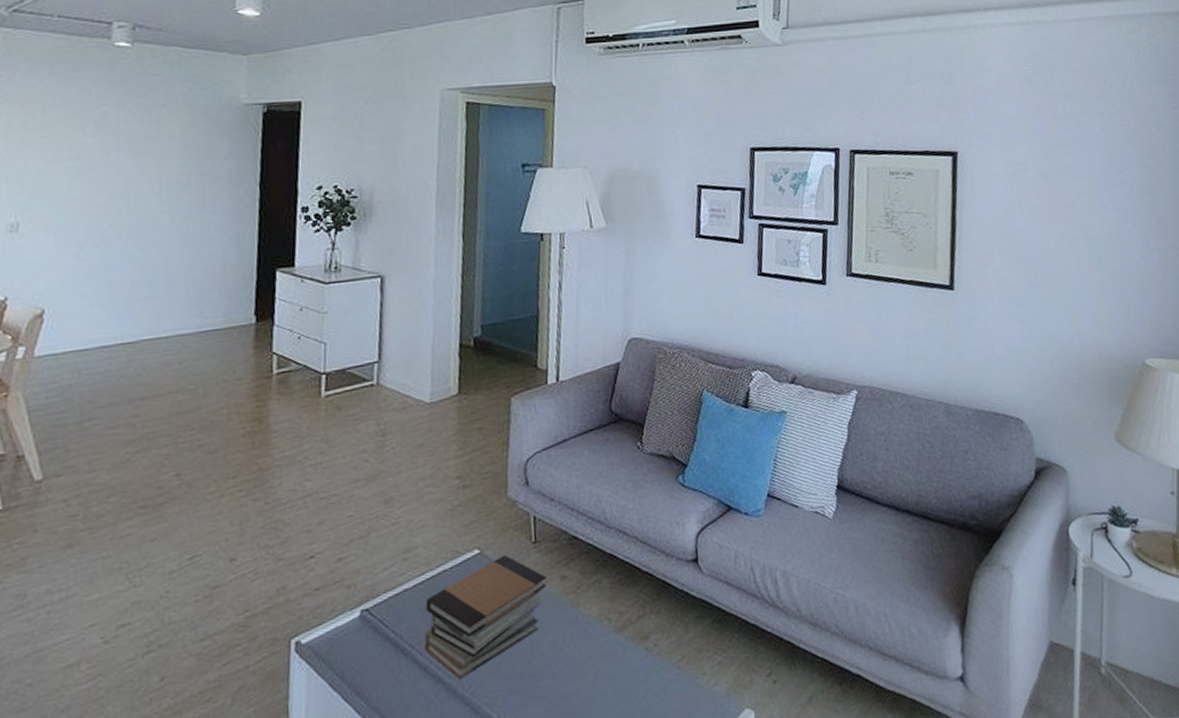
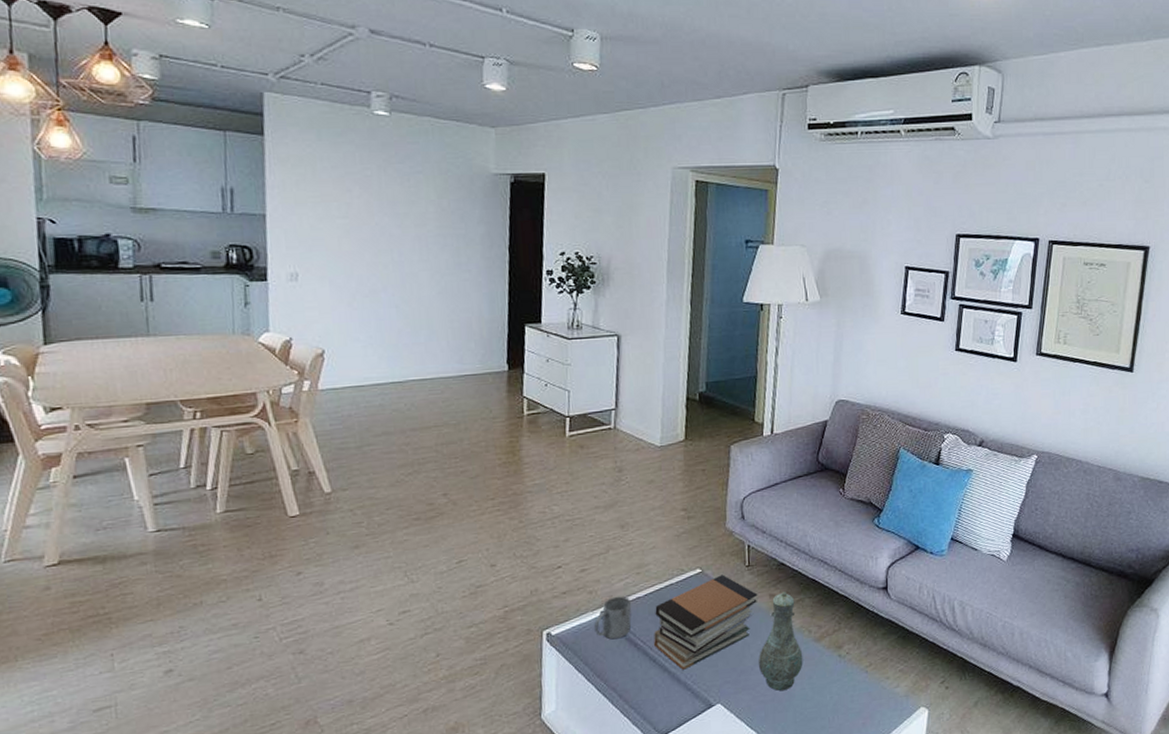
mug: none [353,588,398,646] -> present [594,596,632,640]
vase: none [550,571,603,699] -> present [759,592,803,691]

